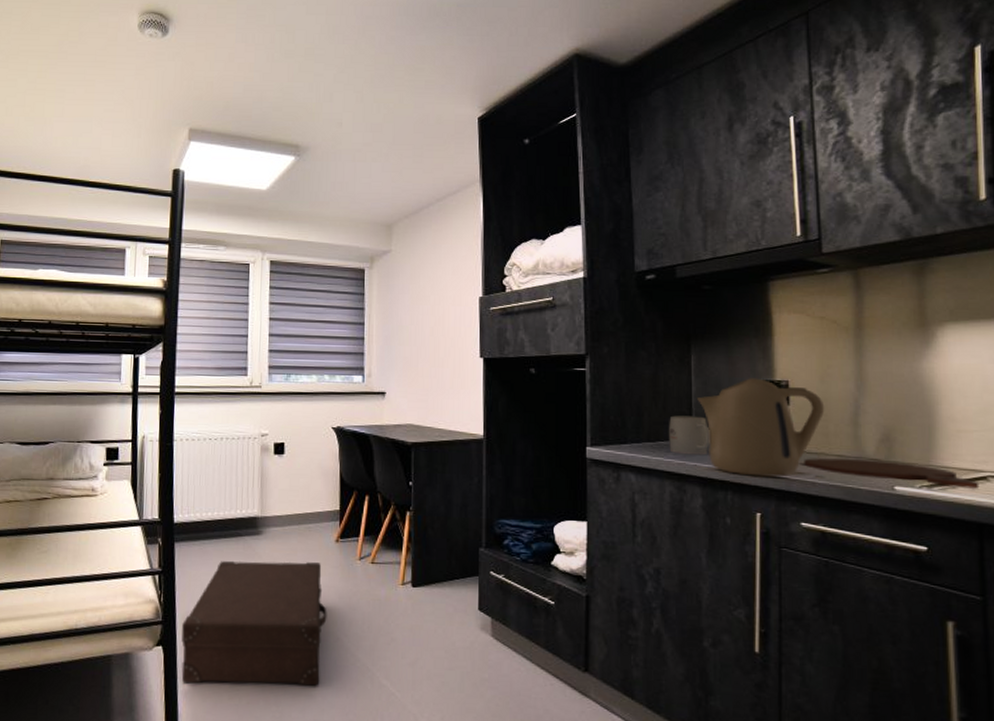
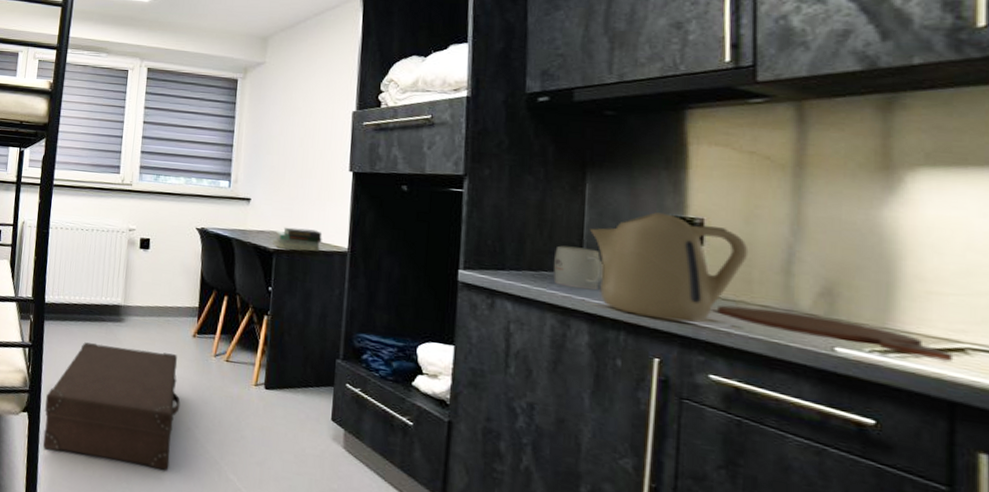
books: none [410,419,458,442] -> present [273,227,323,252]

